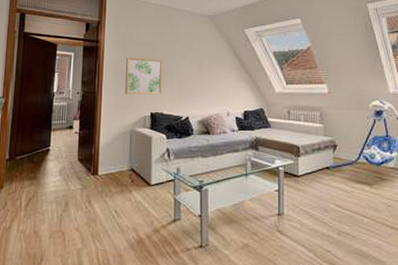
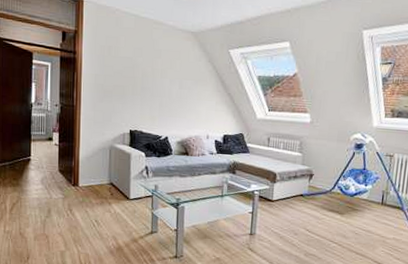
wall art: present [125,58,163,95] -> none [104,72,143,113]

